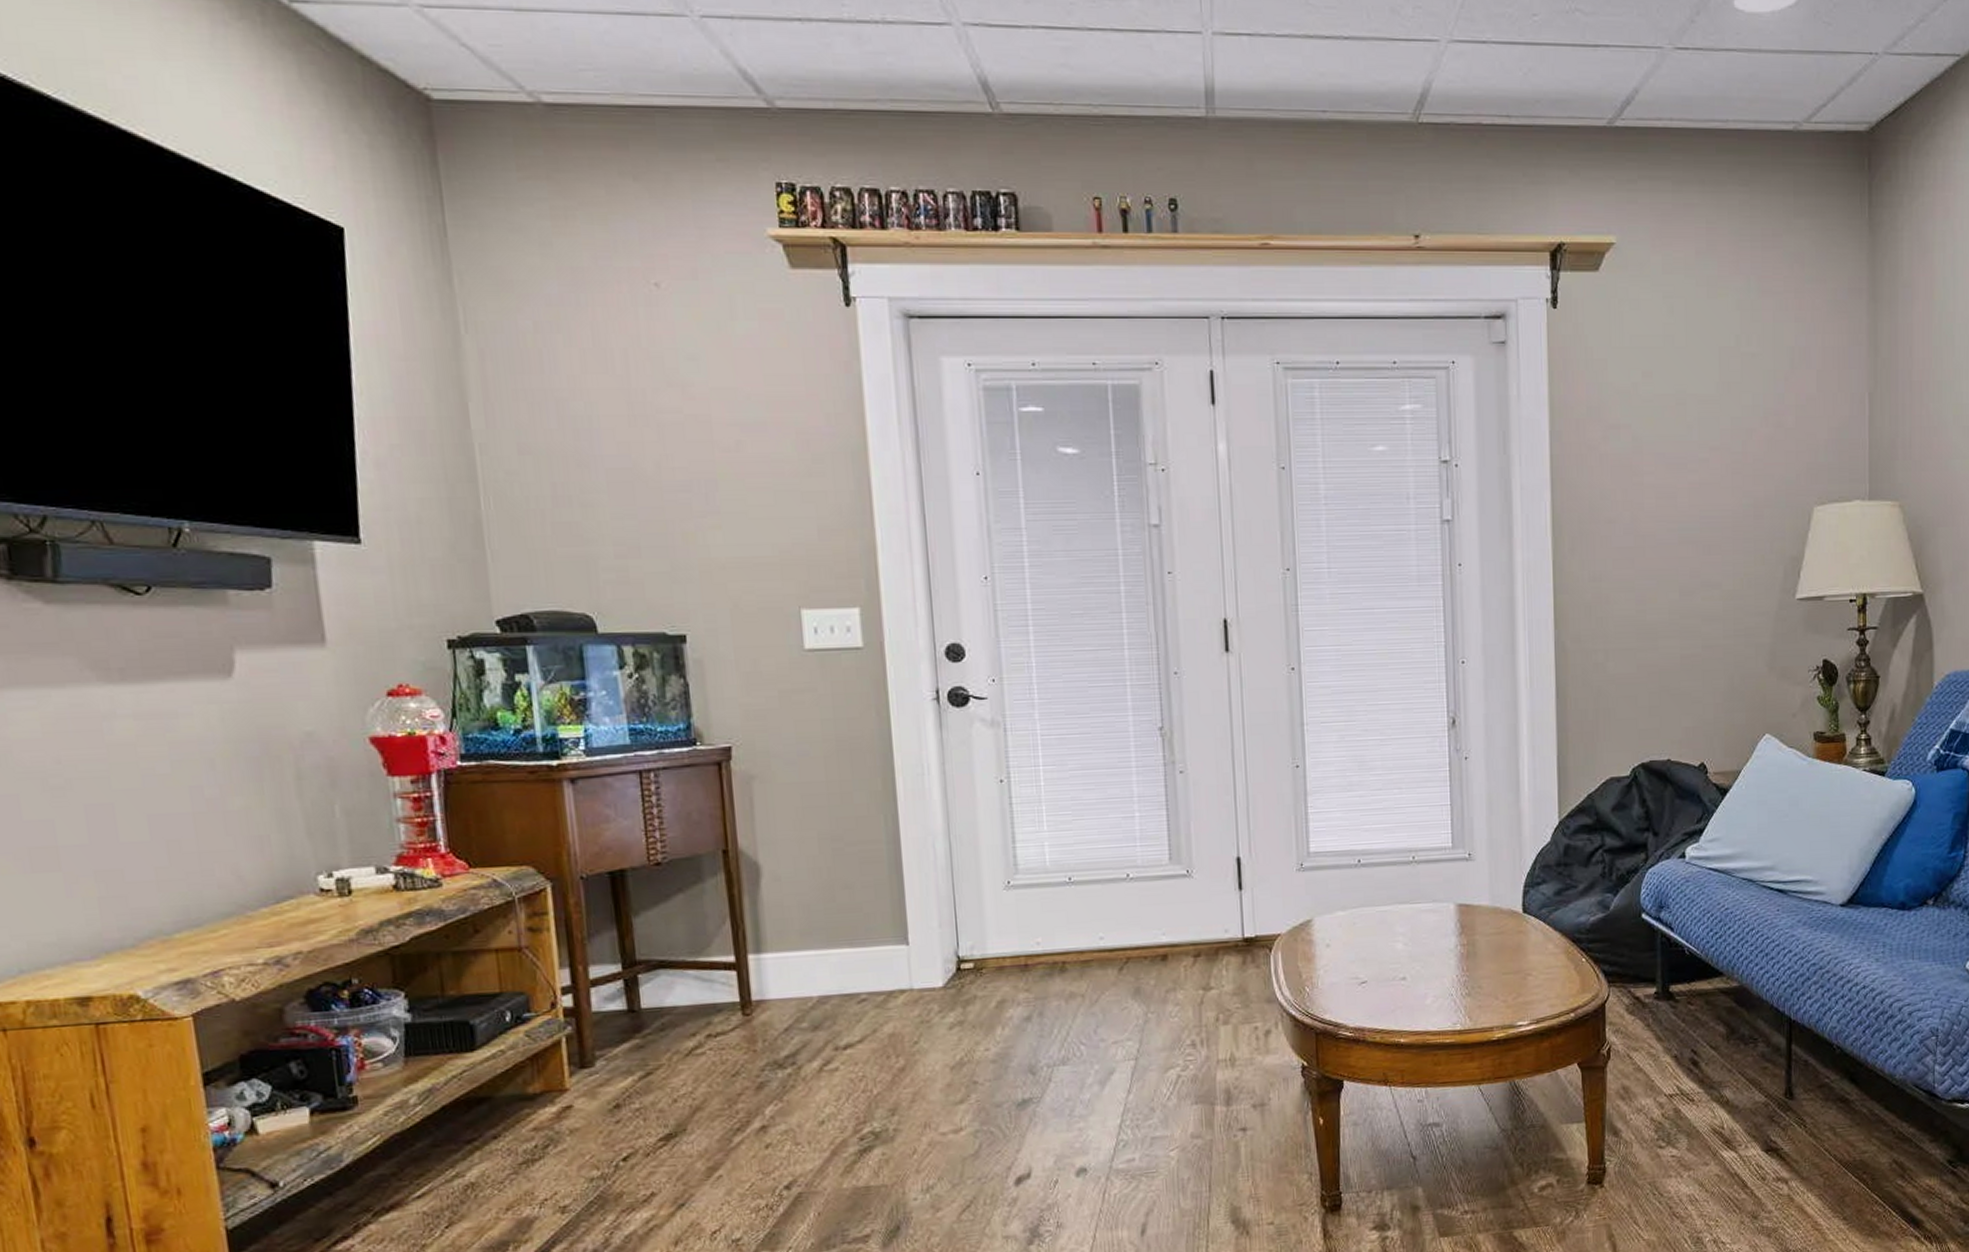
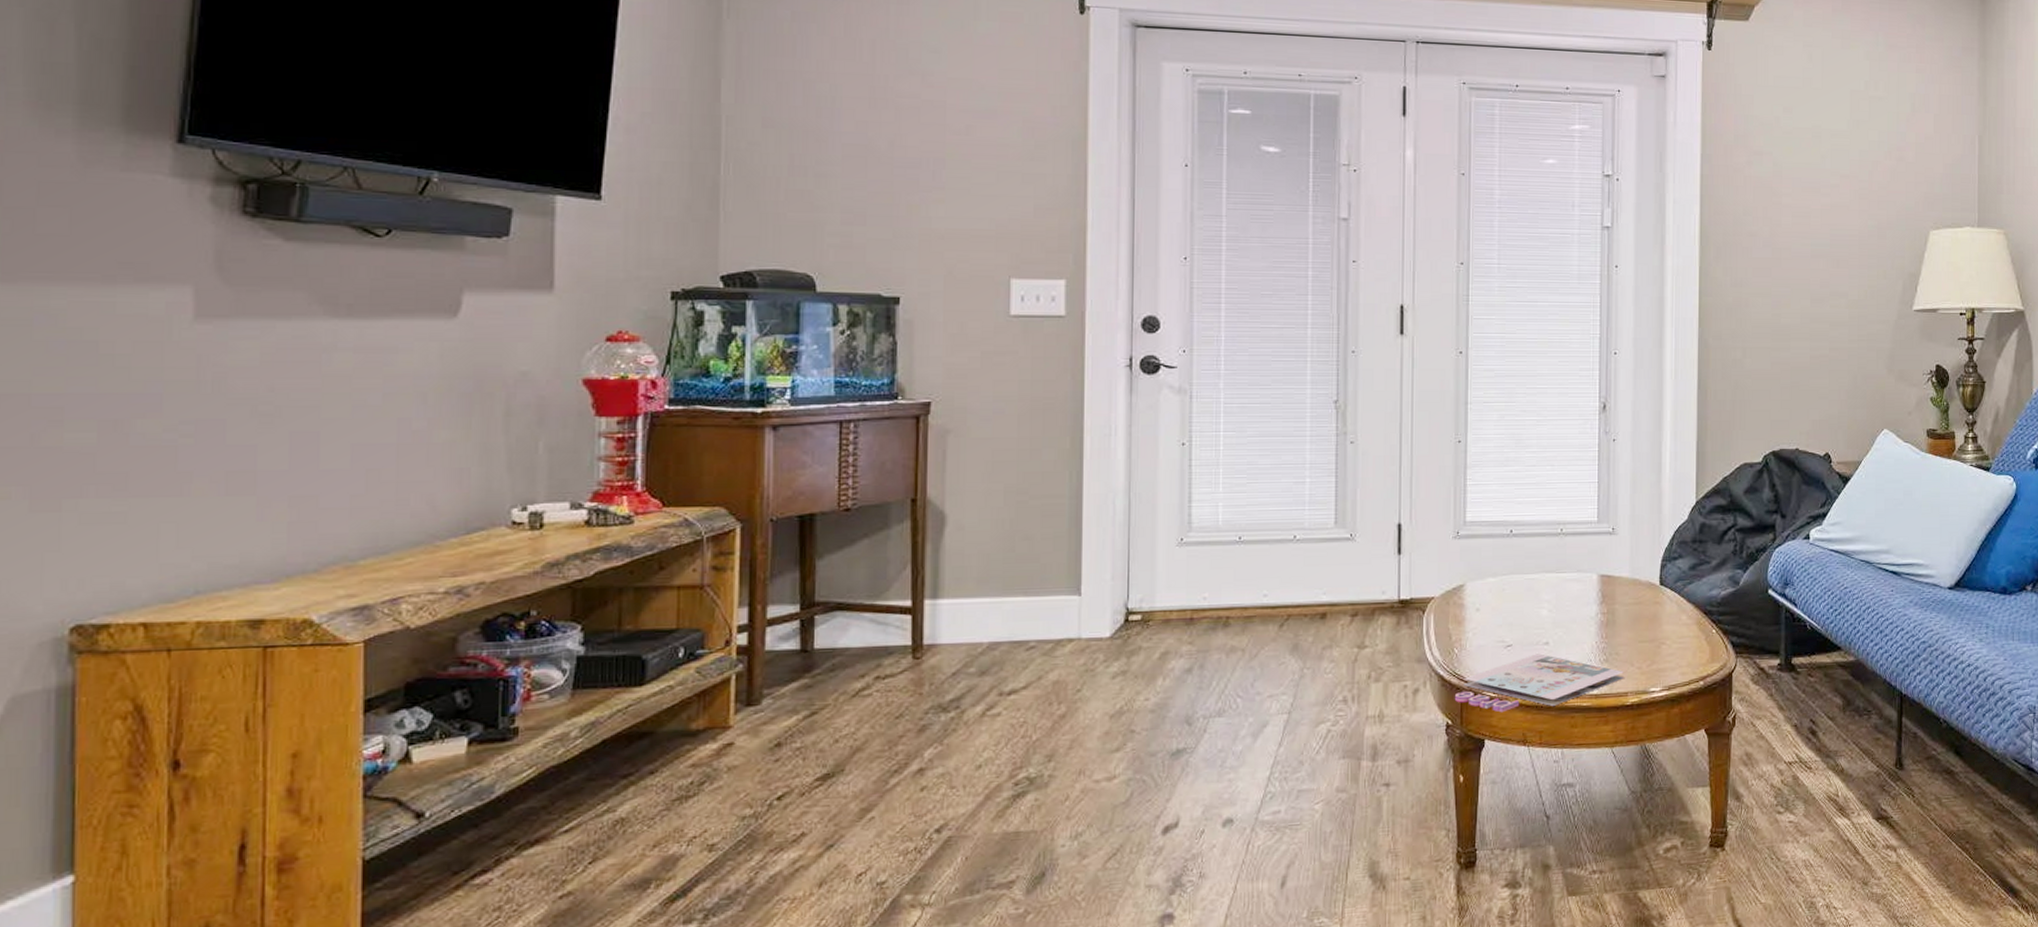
magazine: none [1308,989,1488,1052] -> present [1454,653,1624,713]

